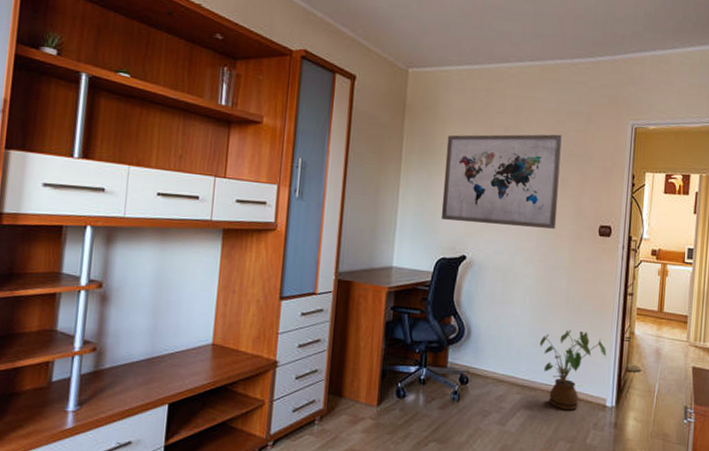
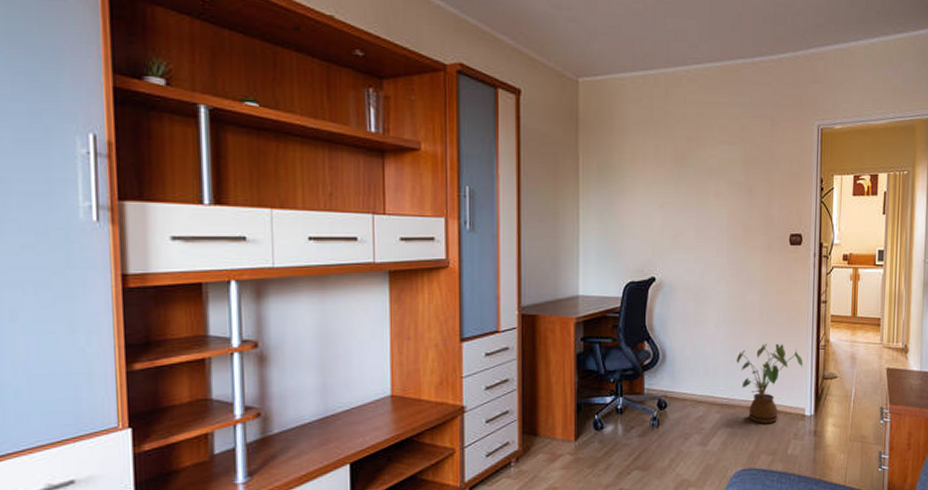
wall art: present [440,134,562,229] -> none [626,140,748,242]

